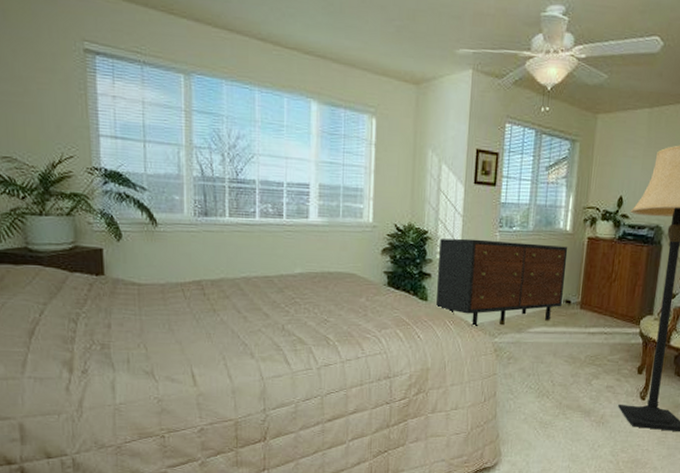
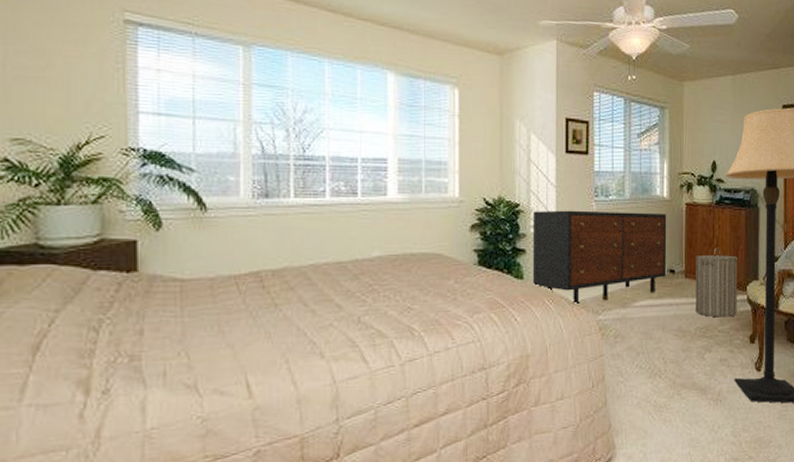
laundry hamper: none [587,281,634,348] -> present [696,247,737,318]

